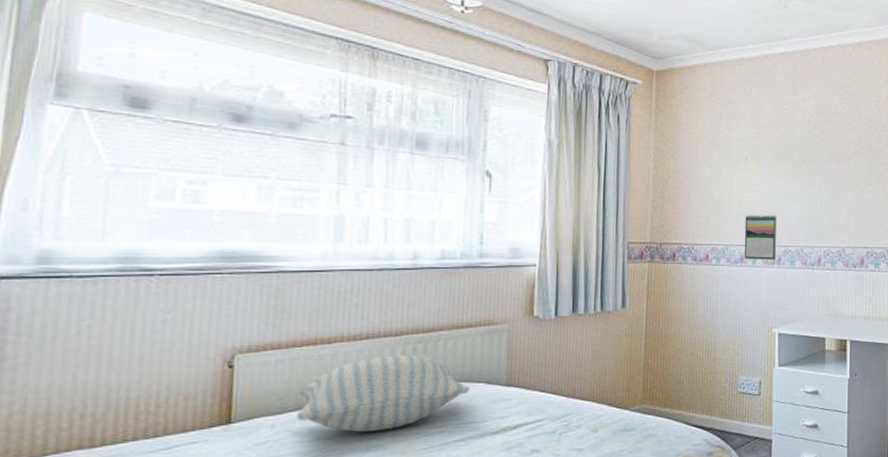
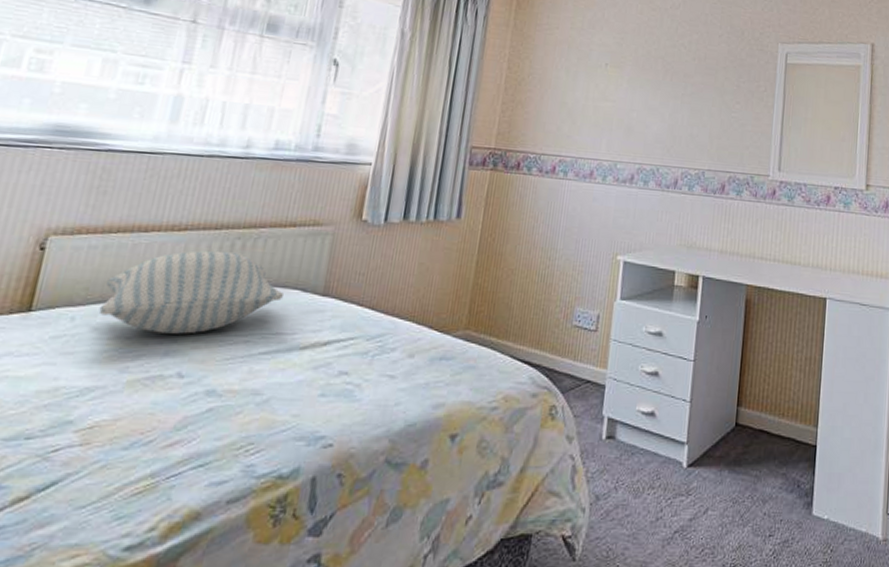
calendar: present [744,214,777,260] -> none [594,126,633,179]

